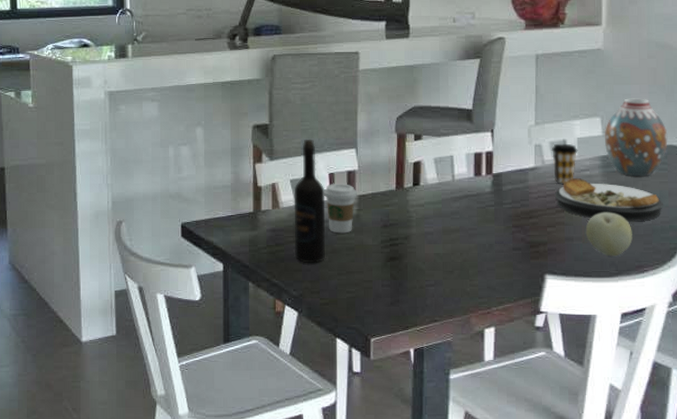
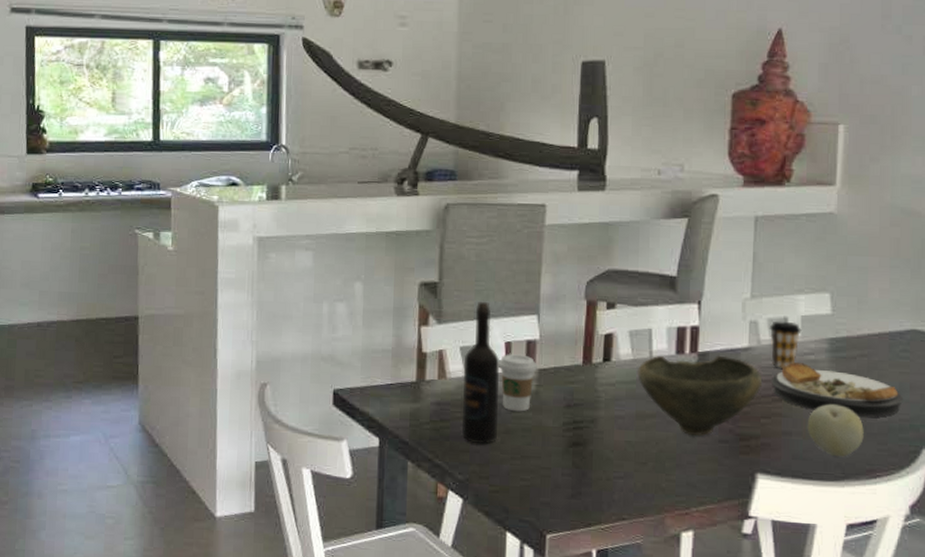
bowl: none [443,175,548,246] -> present [637,355,763,437]
vase: present [604,98,668,177] -> none [833,272,911,365]

